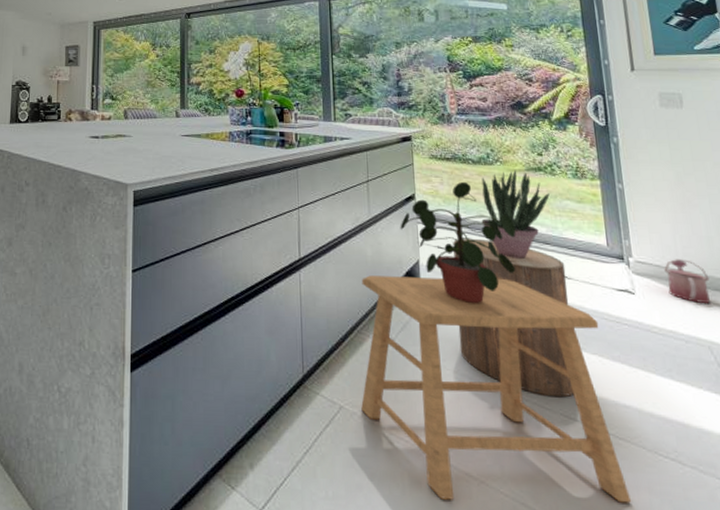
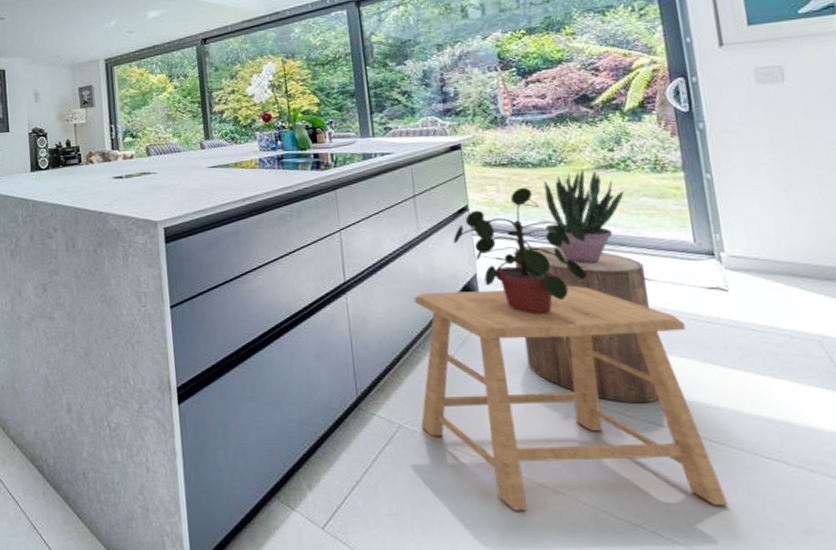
watering can: present [664,259,710,303] -> none [763,249,820,295]

